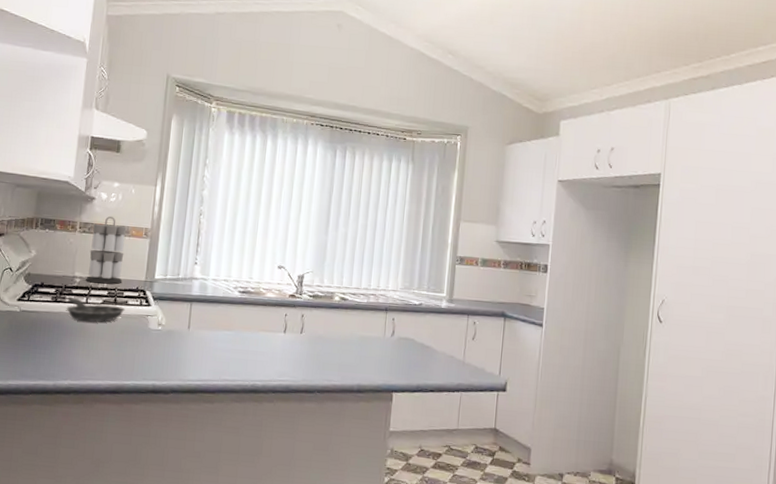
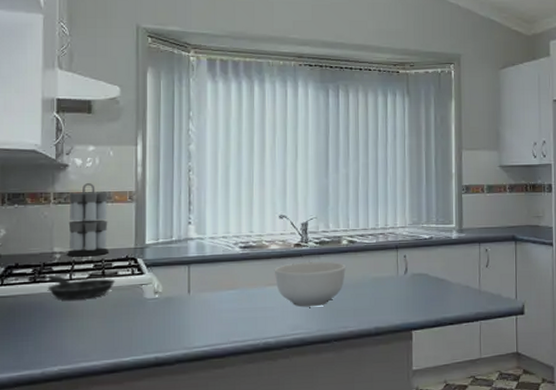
bowl: none [268,312,335,357] -> present [274,261,346,308]

